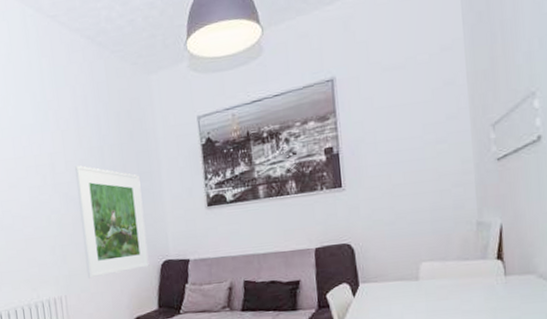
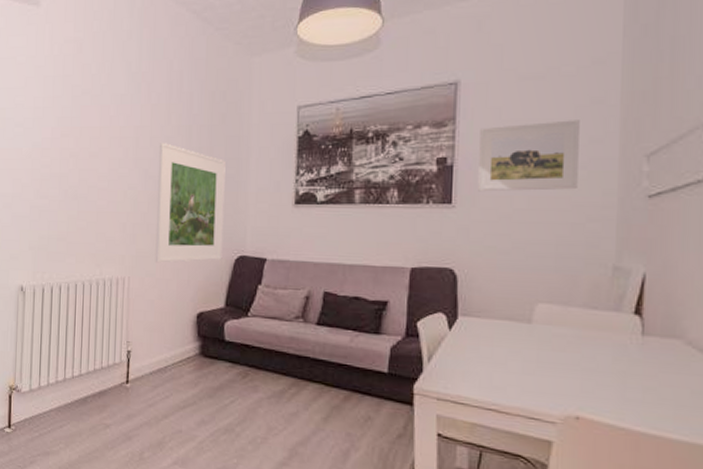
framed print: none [357,101,442,174] -> present [478,120,580,192]

